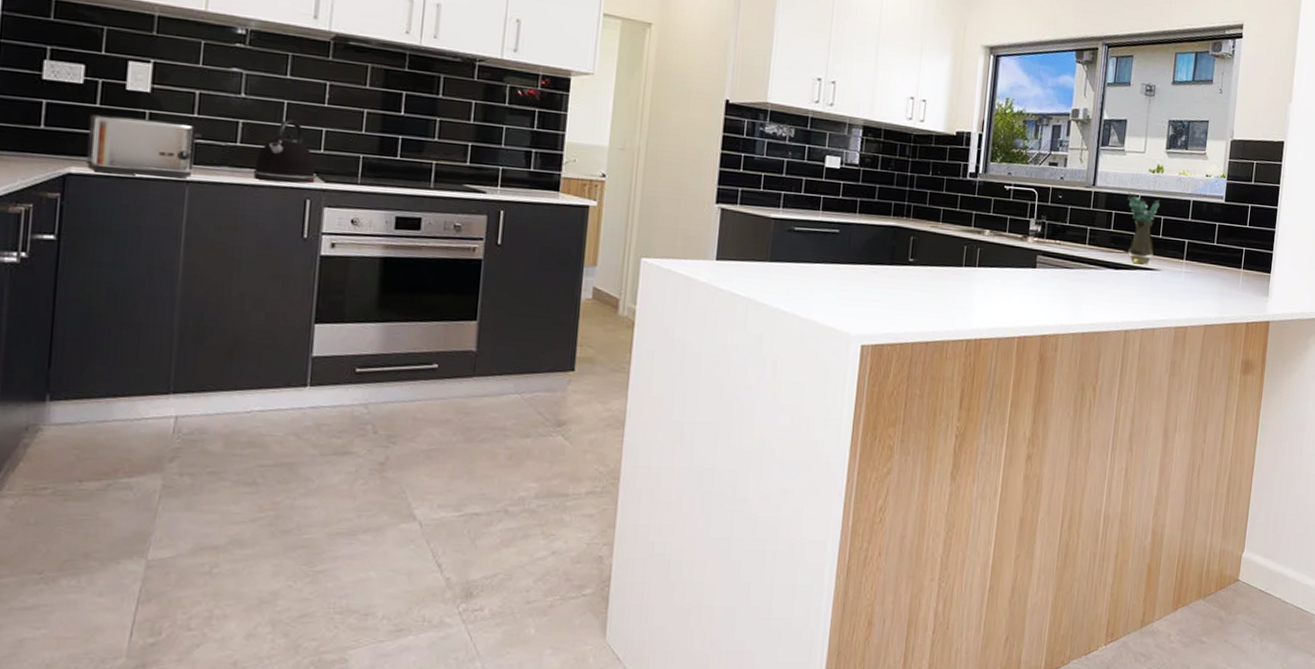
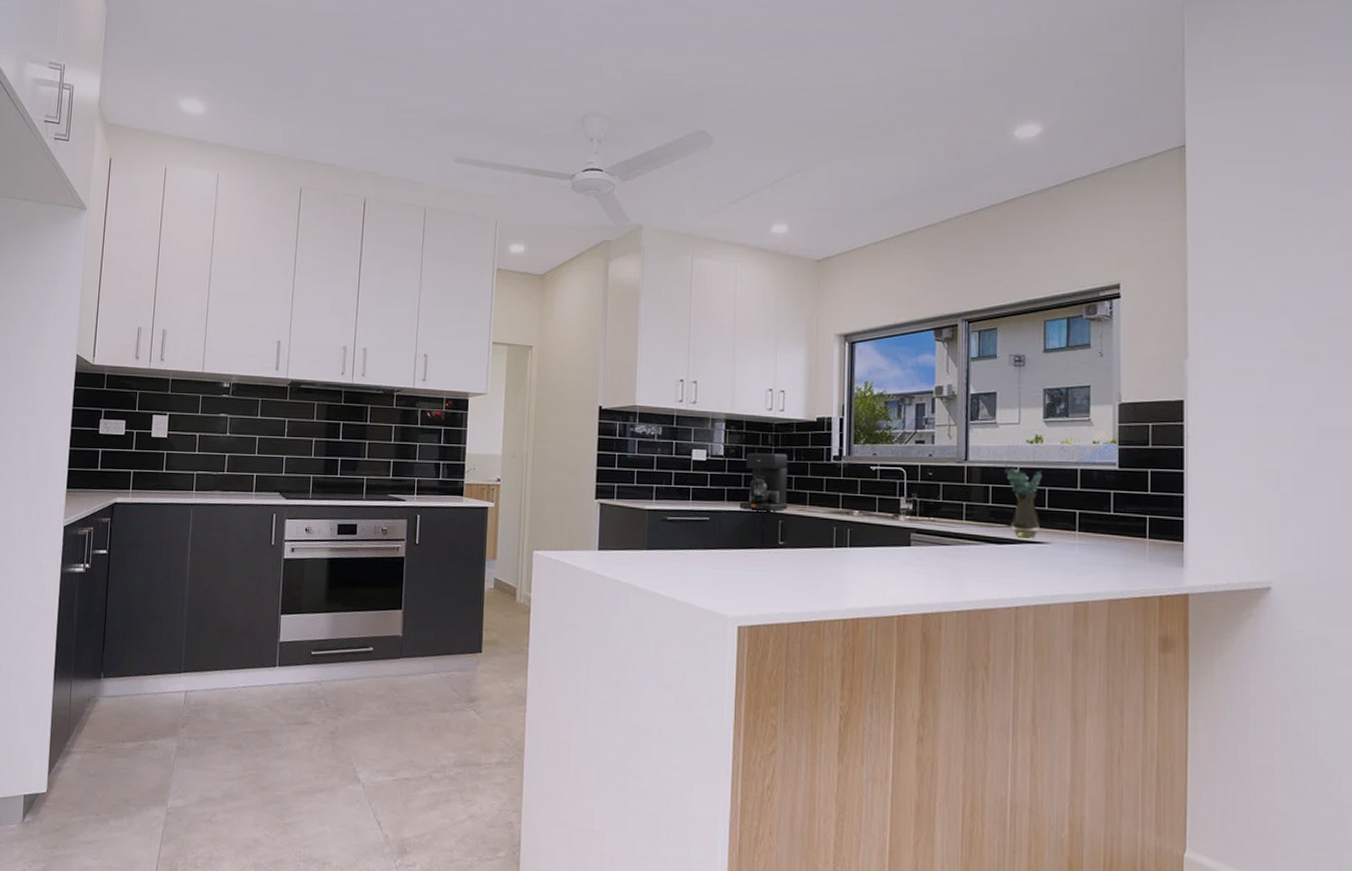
toaster: present [86,114,201,179] -> none [126,457,201,502]
kettle: present [252,118,316,184] -> none [235,450,279,502]
coffee maker: none [871,163,925,227] -> present [739,453,788,512]

